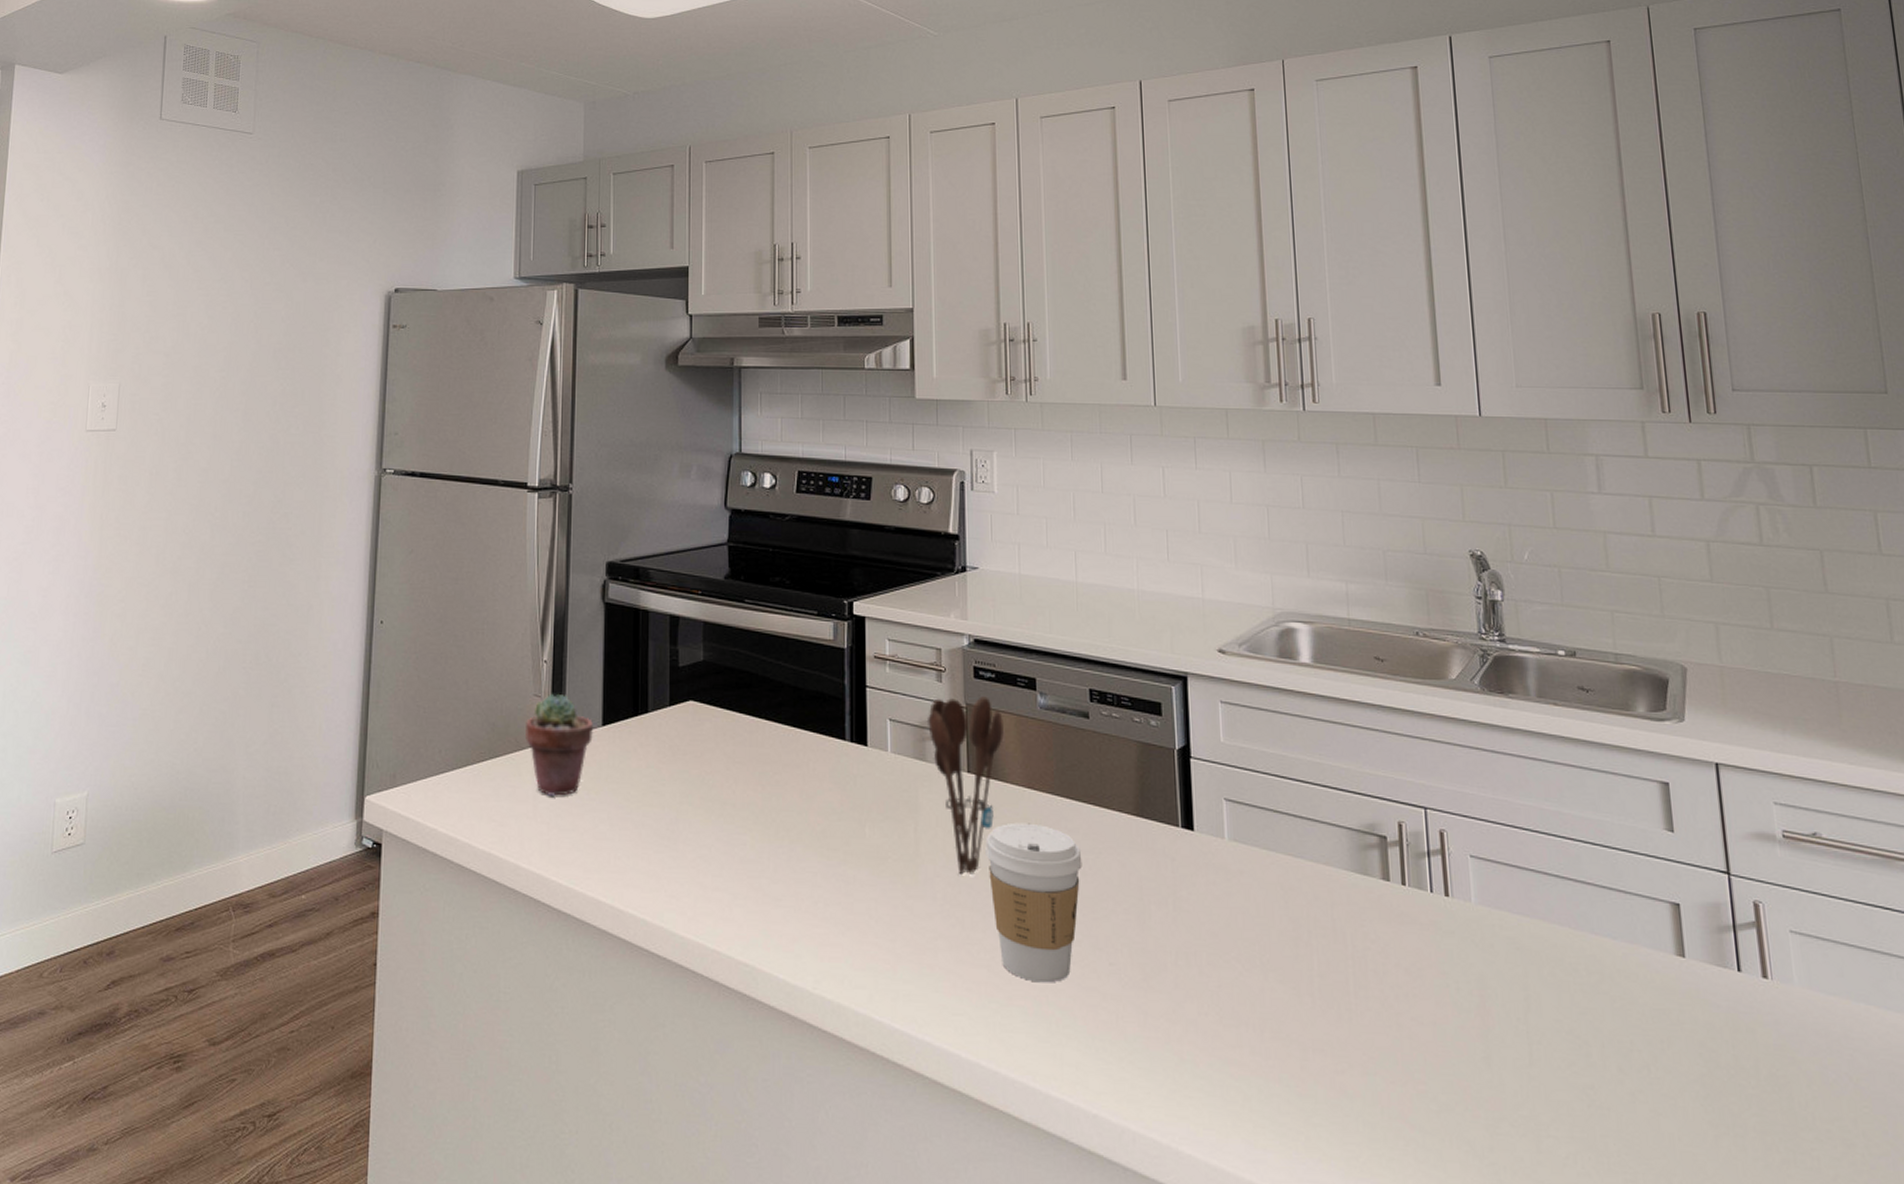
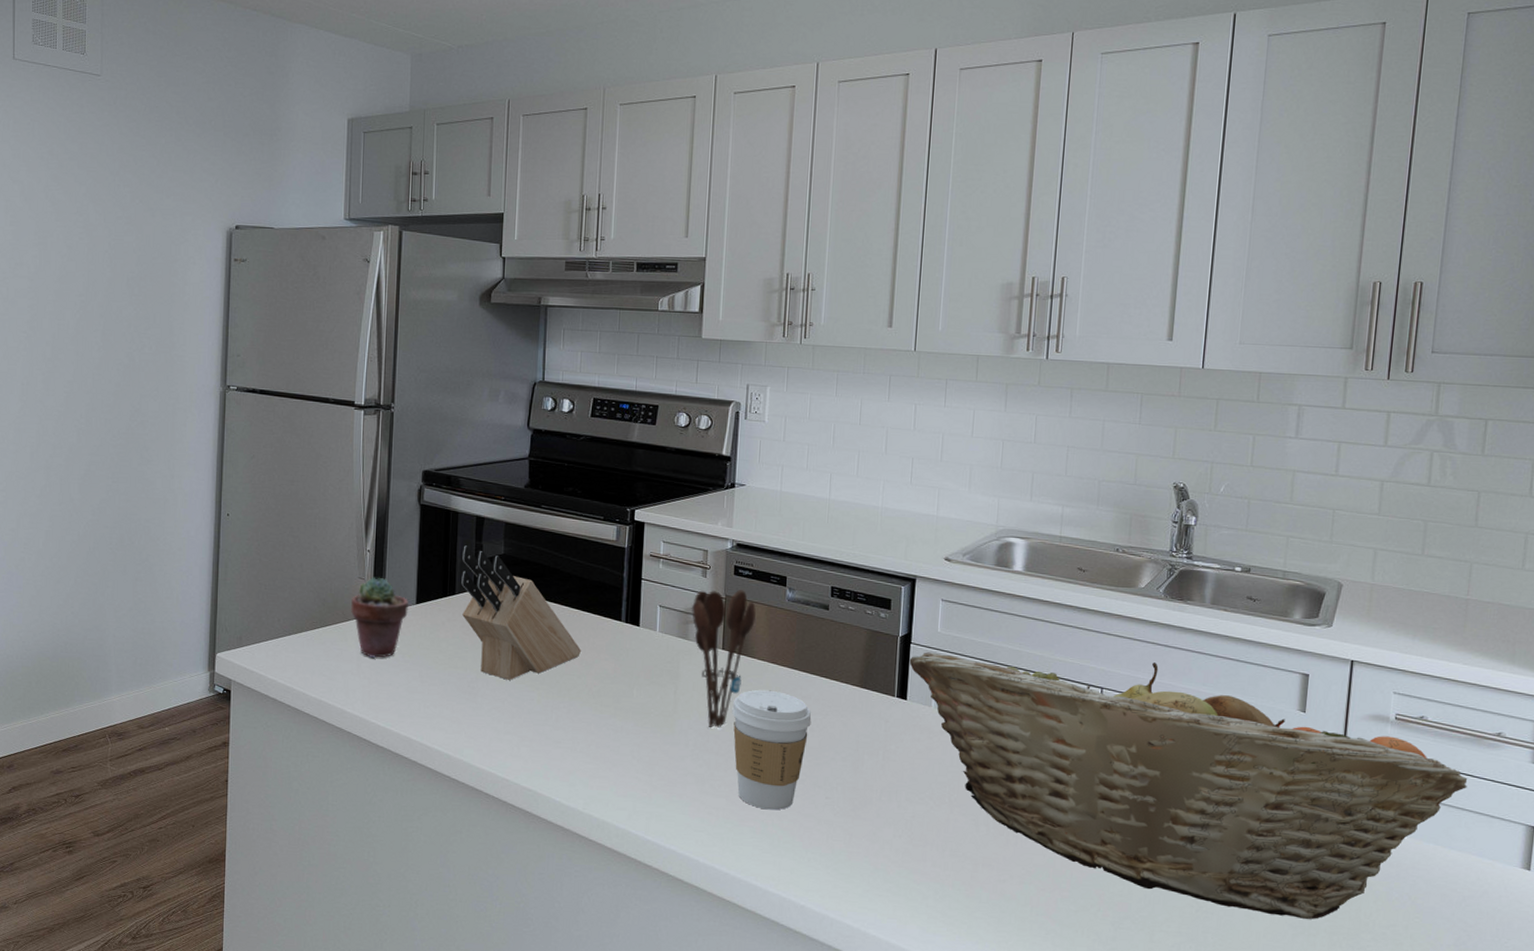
knife block: none [653,651,801,820] -> present [460,545,582,680]
fruit basket: none [1191,768,1889,1113] -> present [909,652,1468,919]

